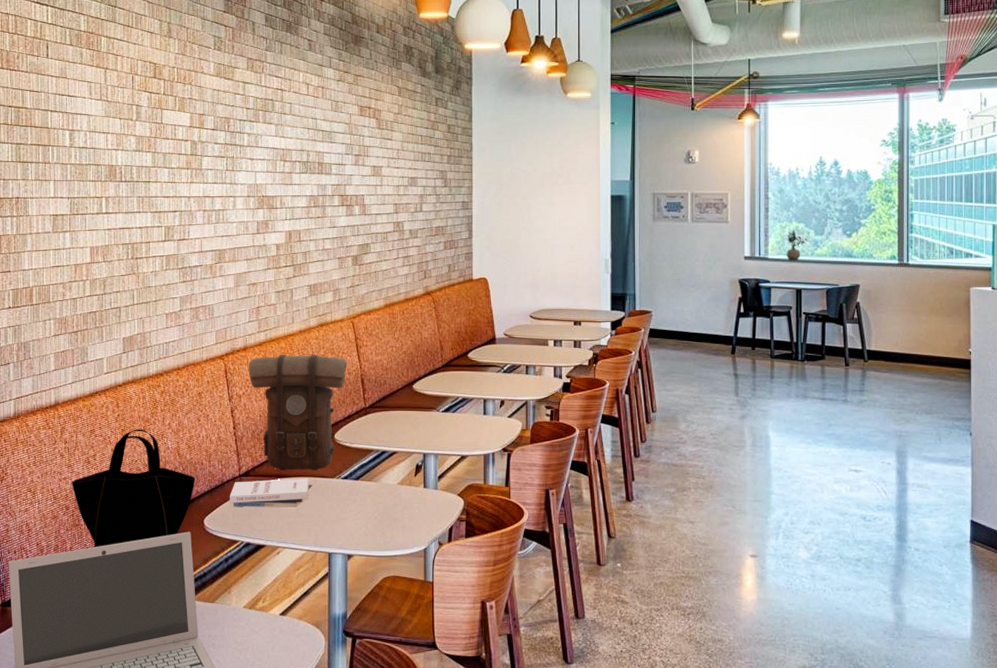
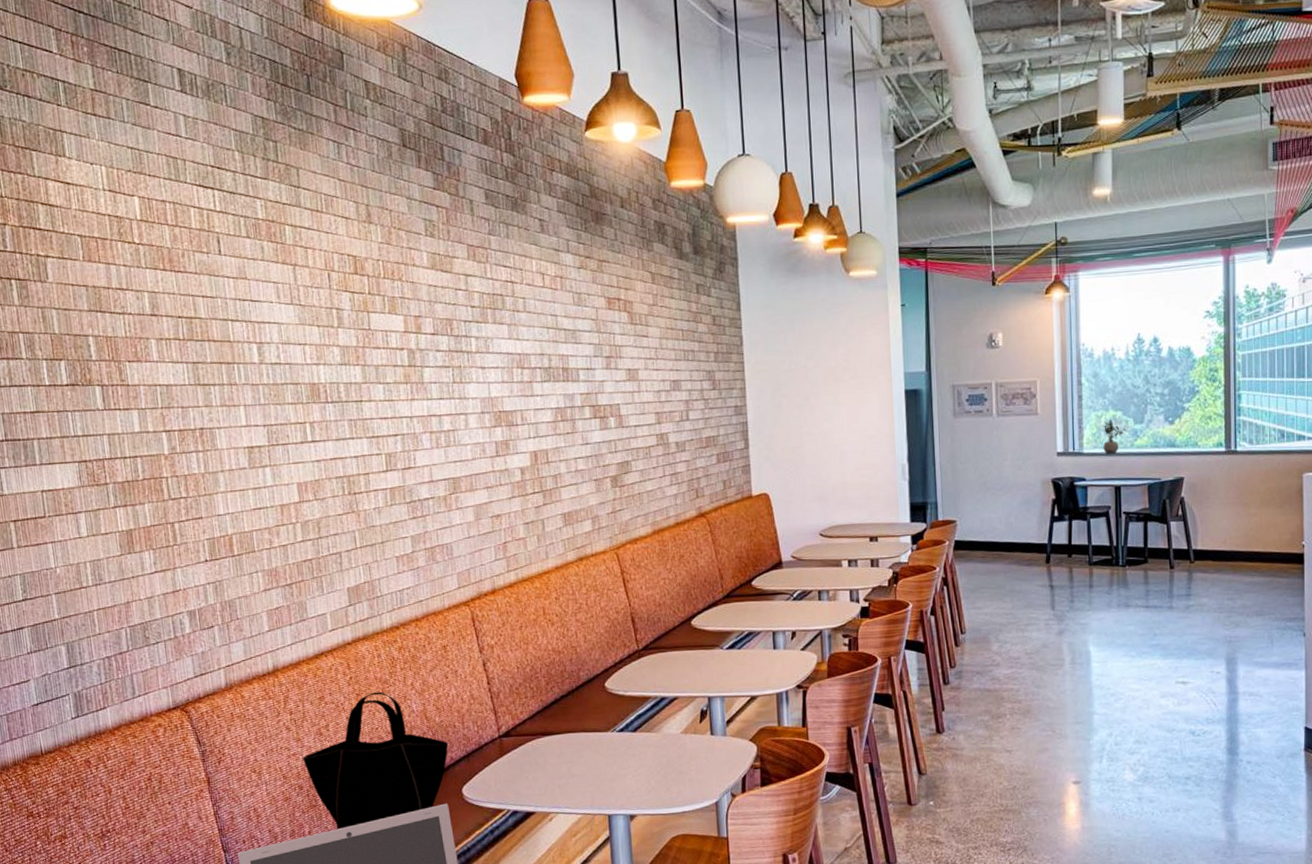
books: present [229,478,313,508] -> none [489,734,585,772]
backpack: present [248,354,347,470] -> none [499,592,614,727]

